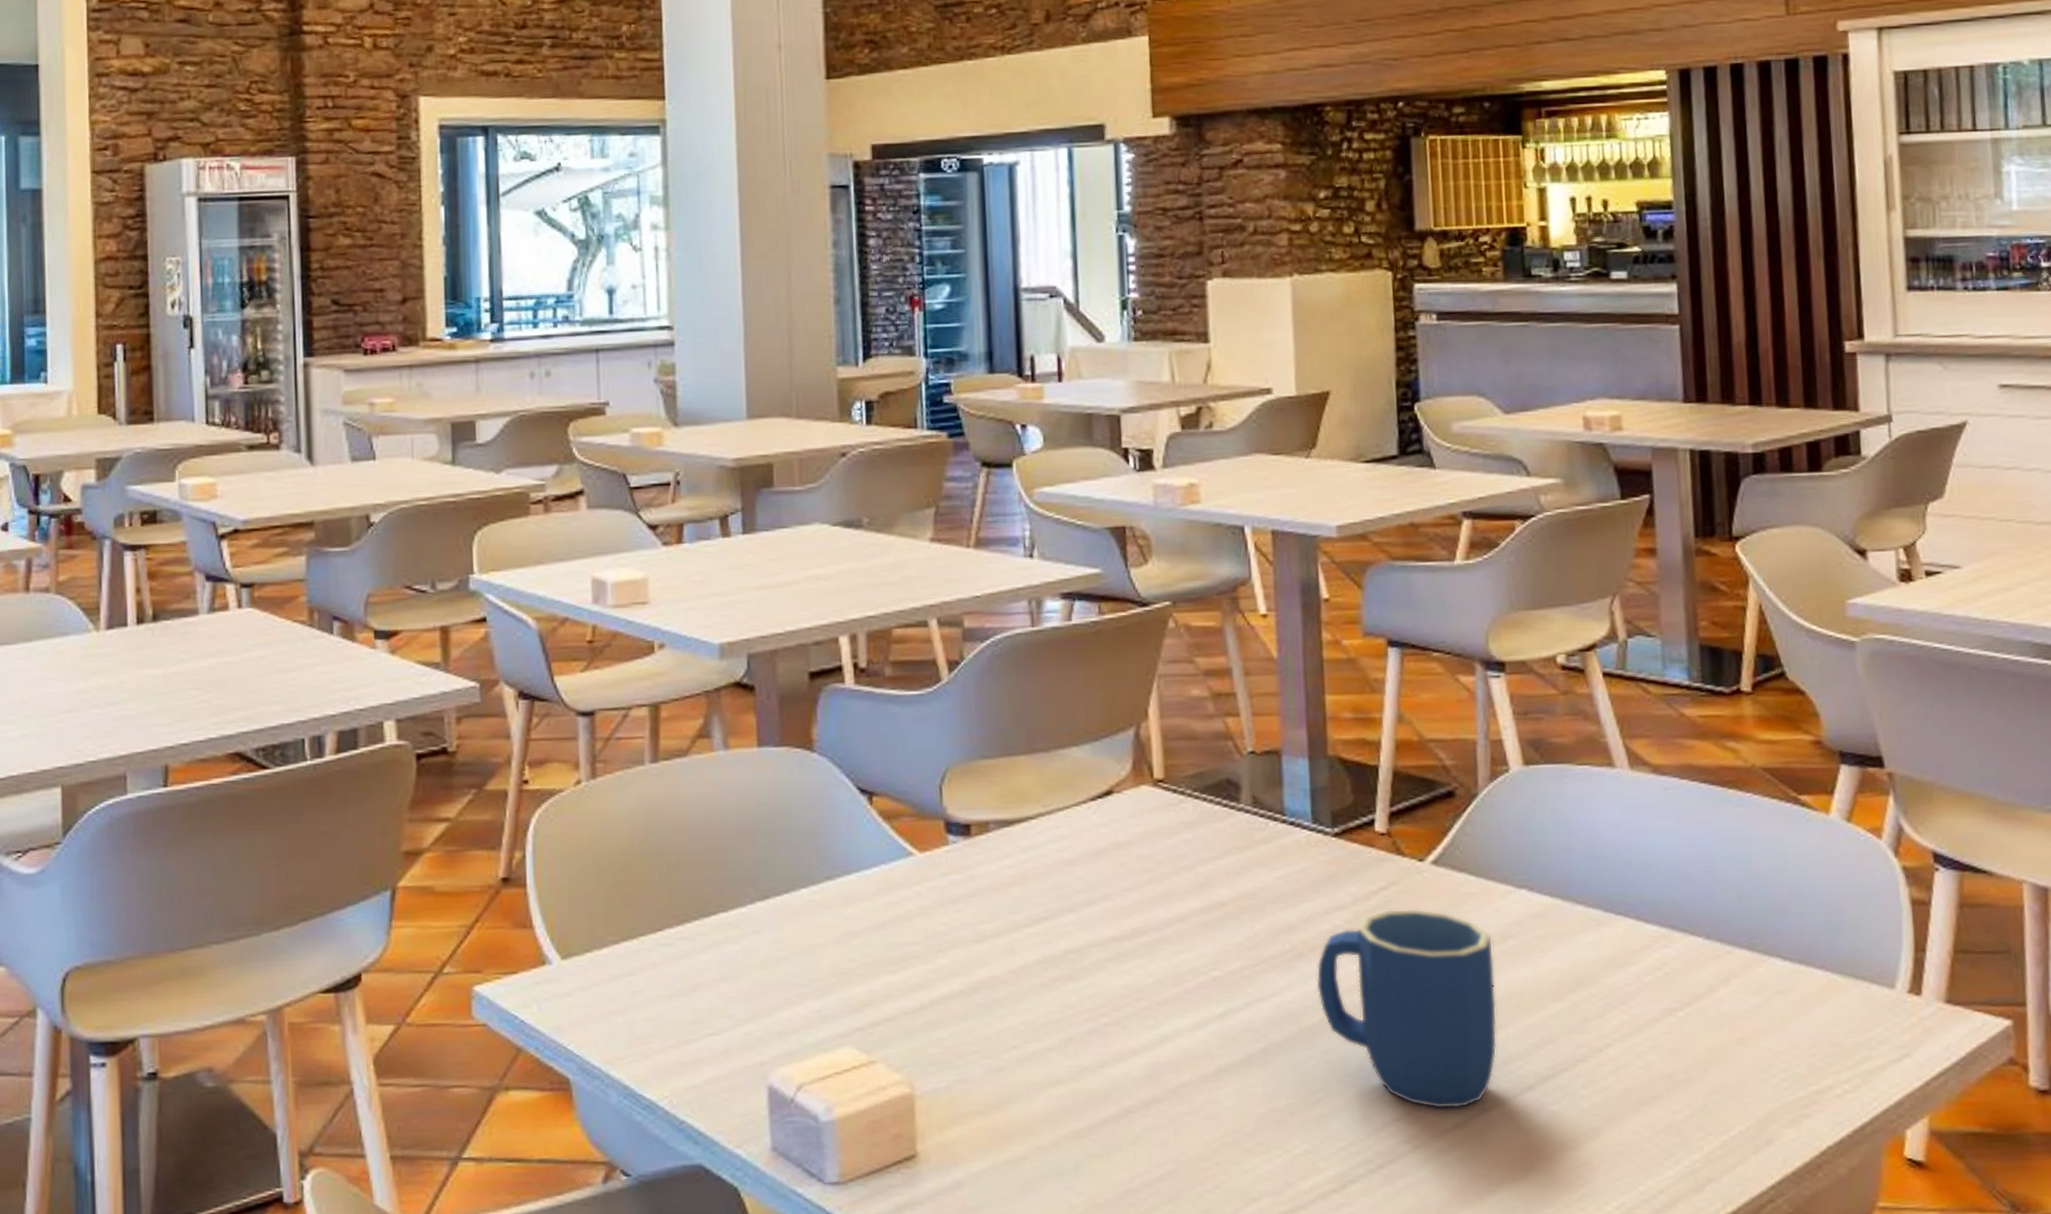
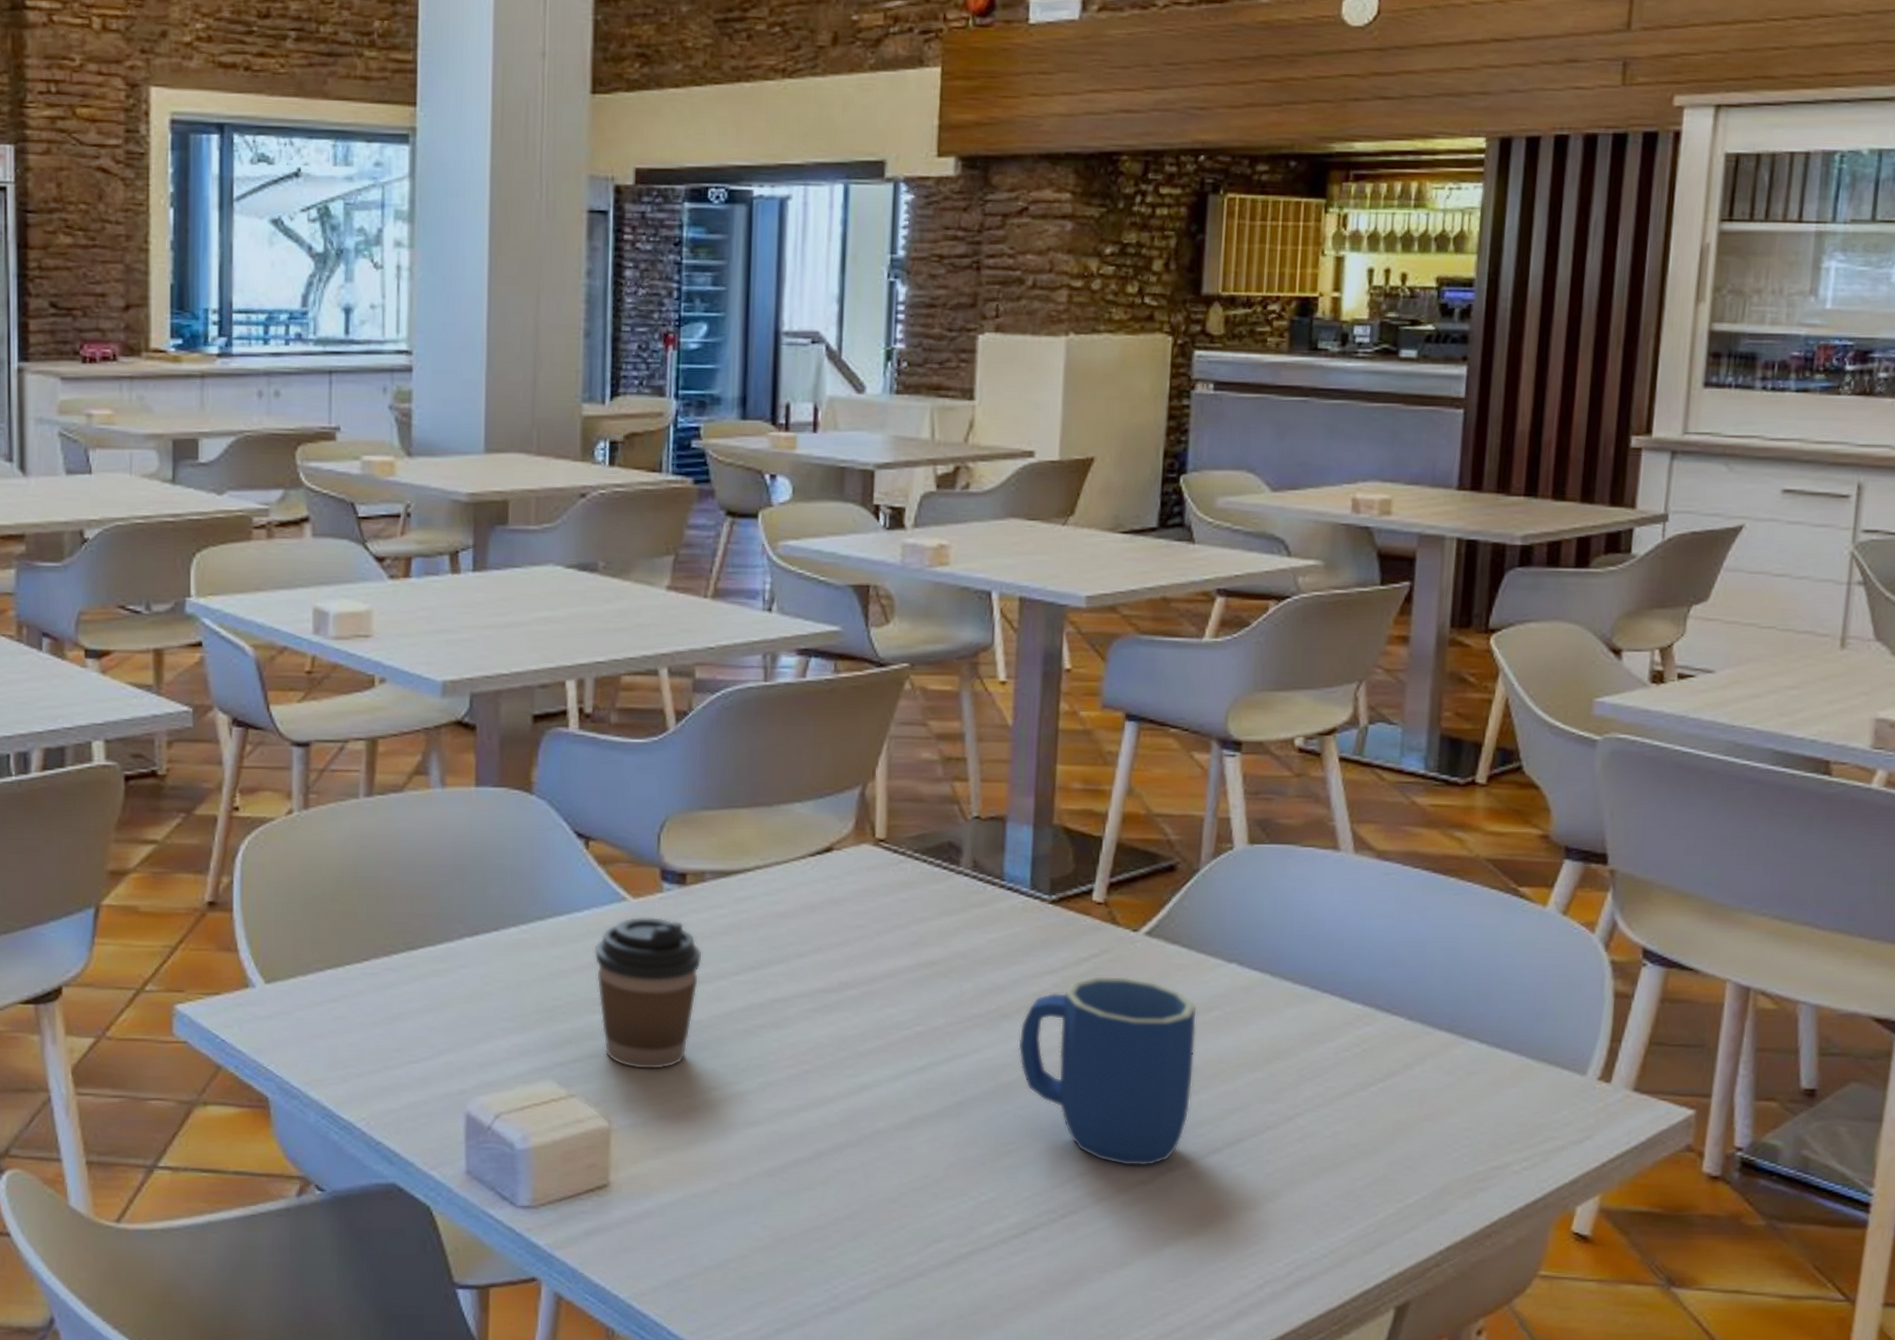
coffee cup: none [885,870,993,1031] -> present [594,916,702,1070]

